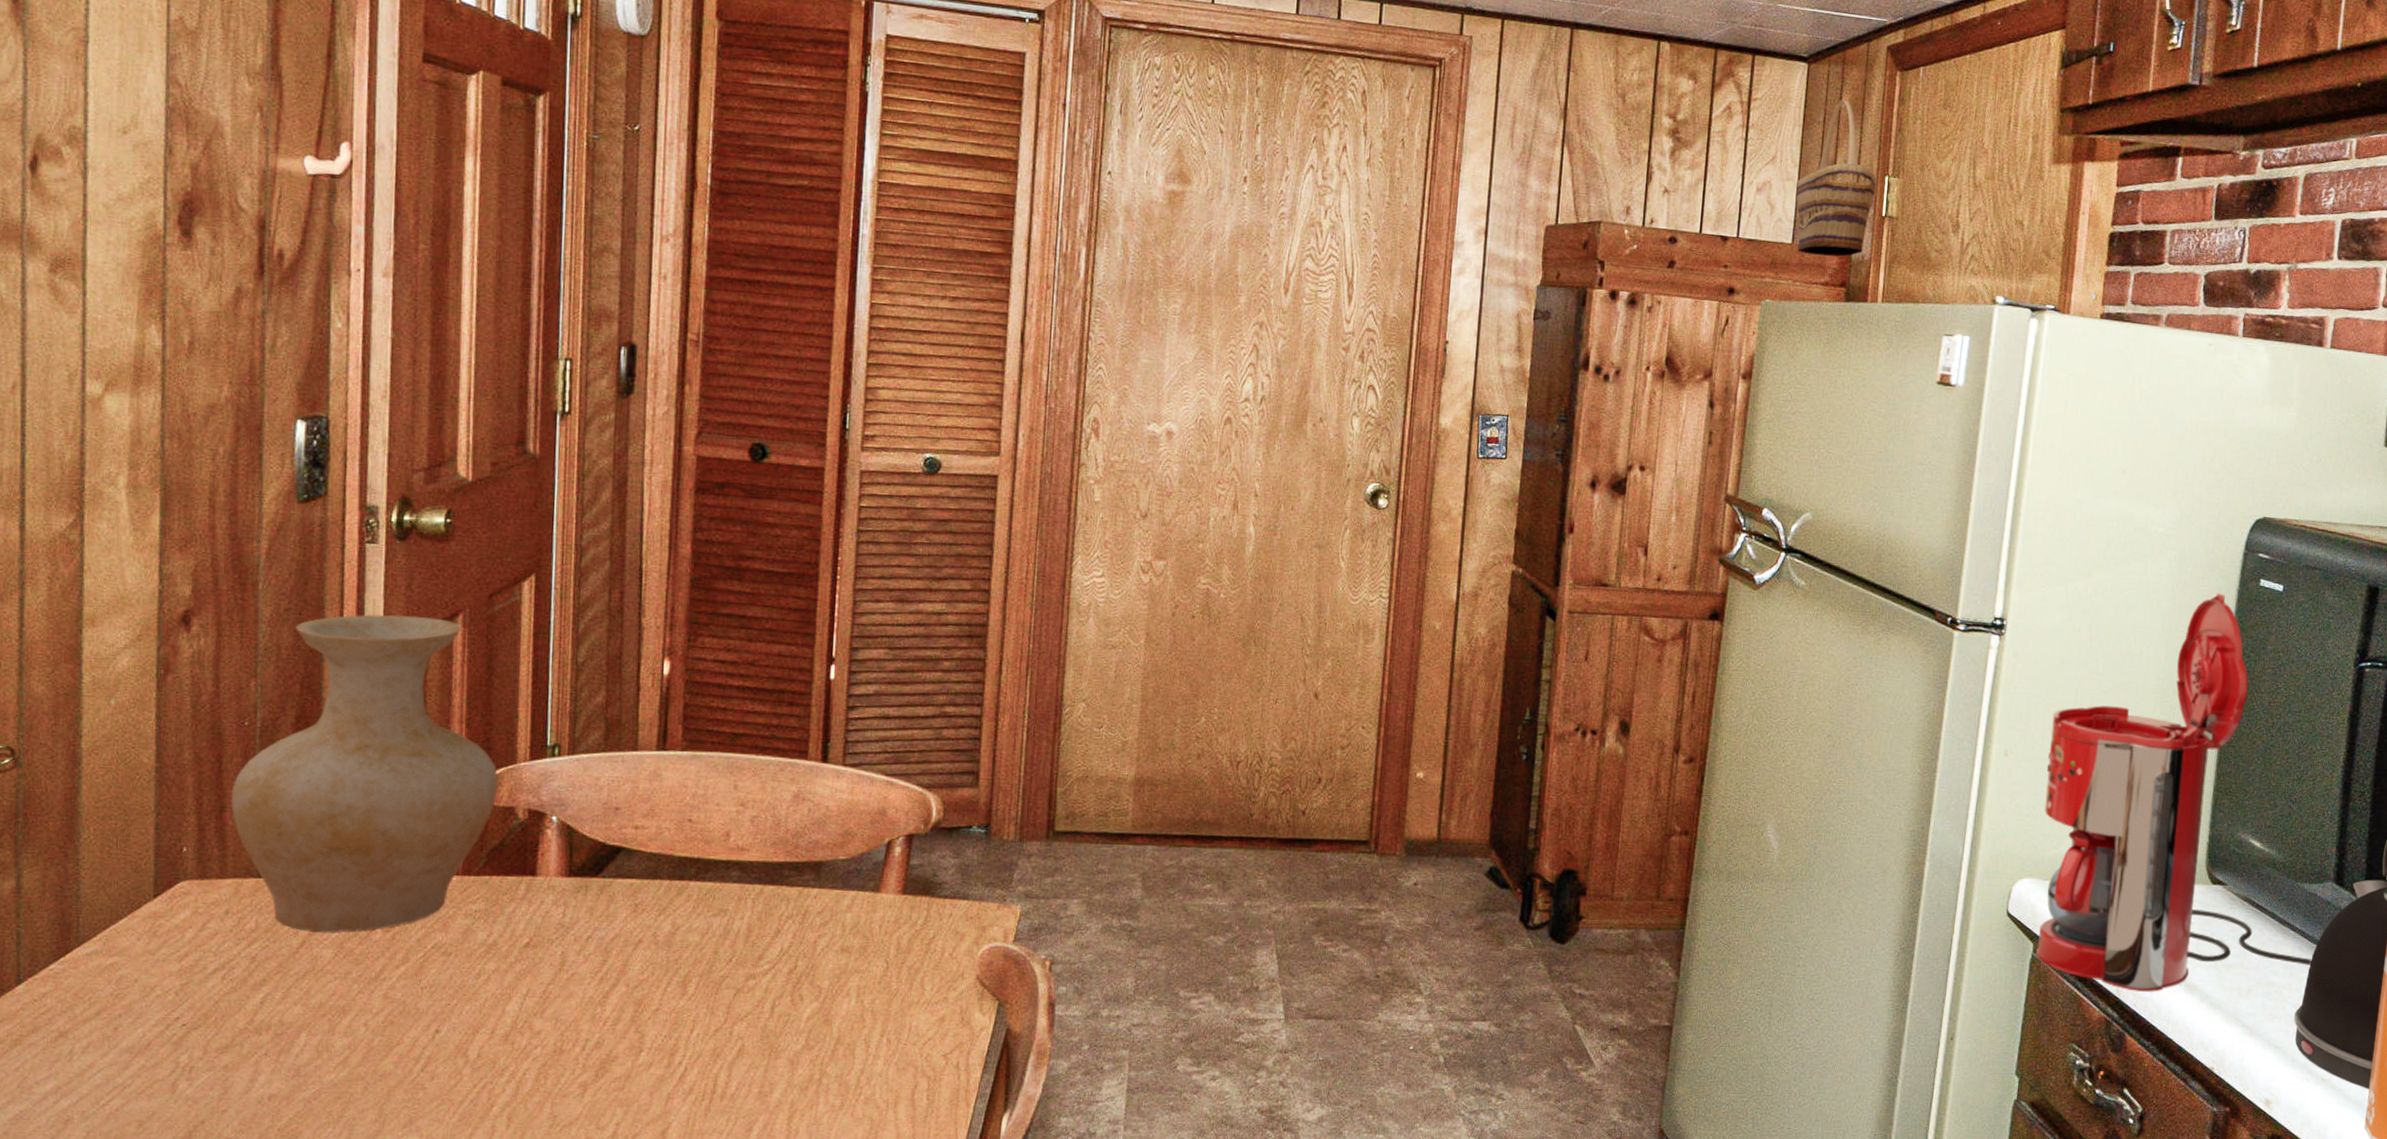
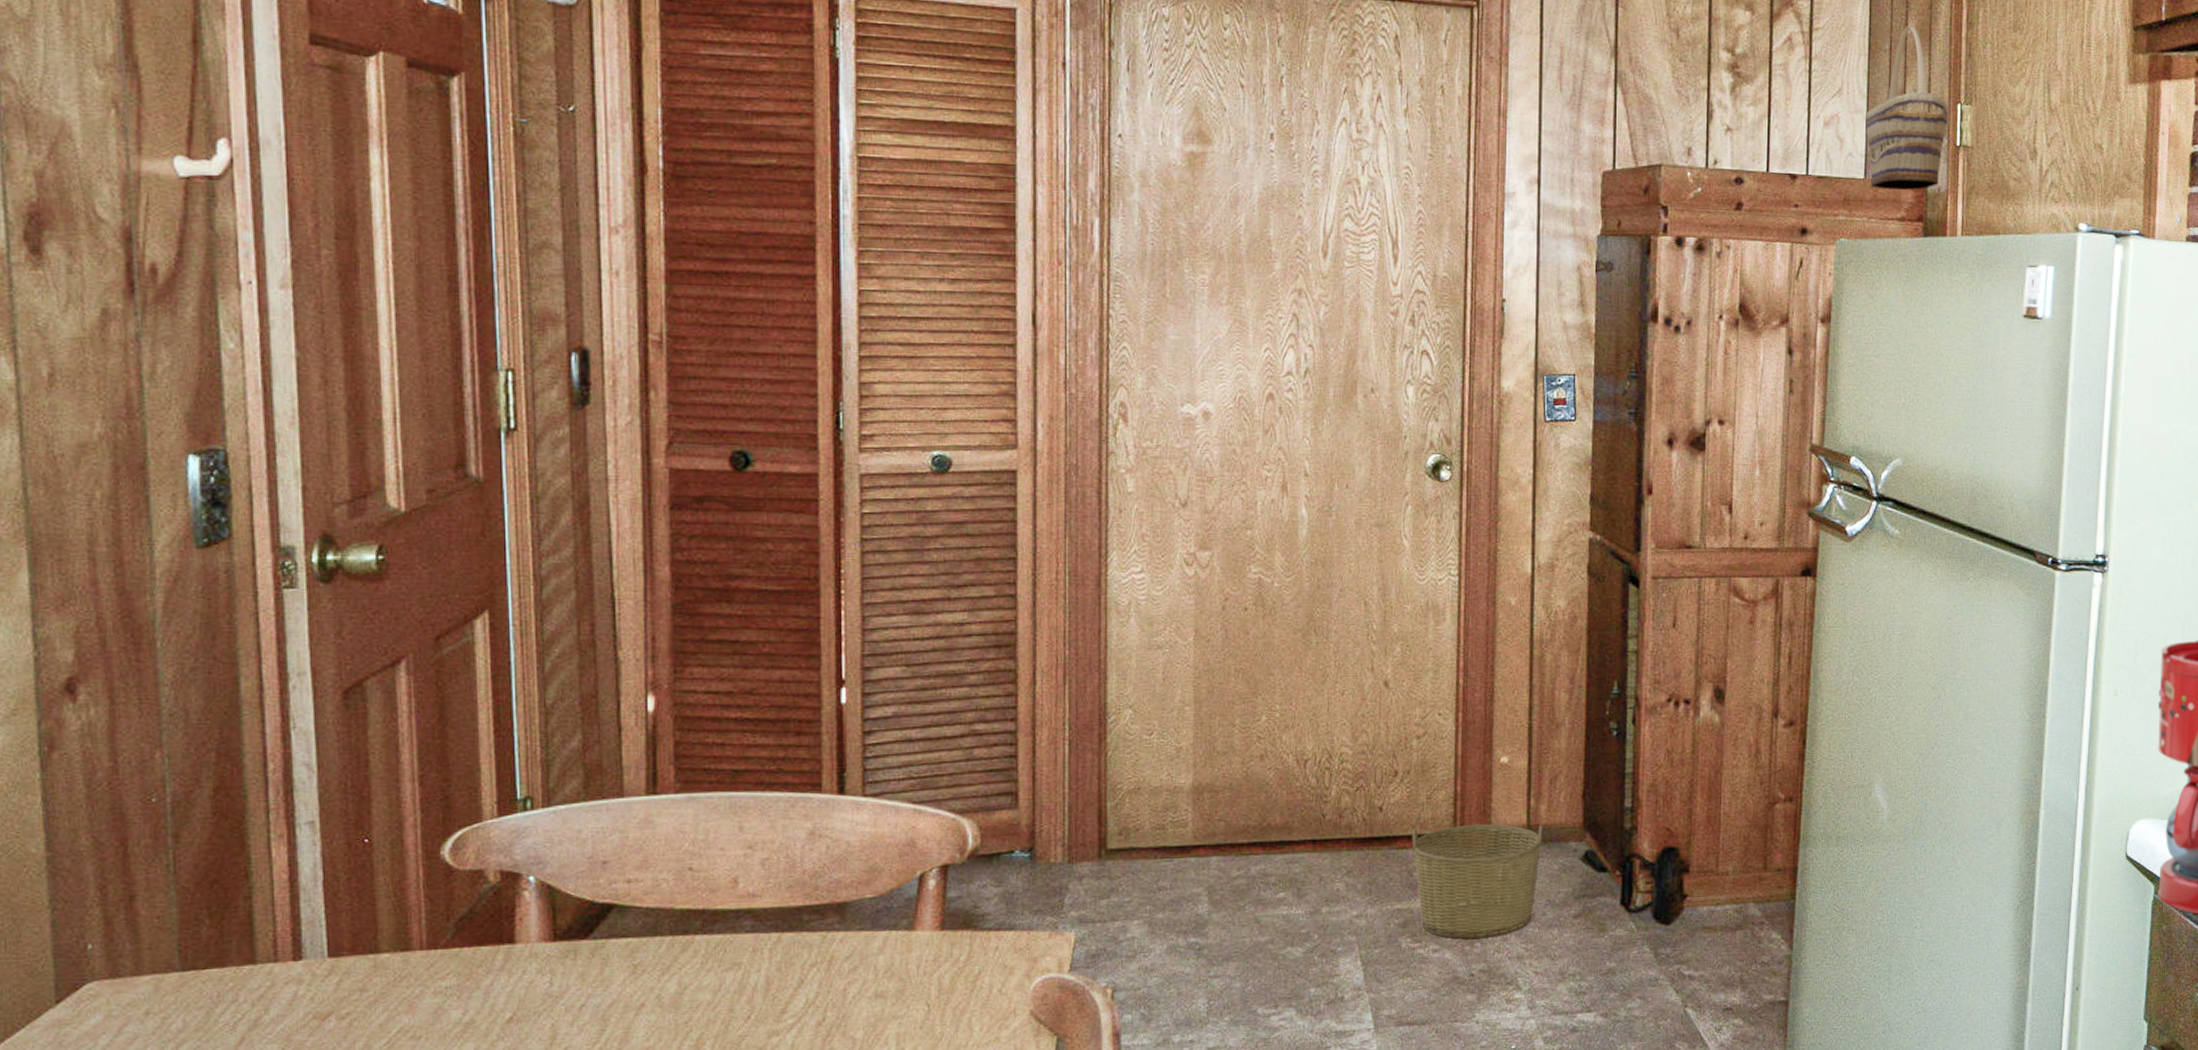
vase: present [231,614,499,931] -> none [141,666,463,1025]
basket: none [1330,833,1453,942] -> present [1411,823,1543,939]

